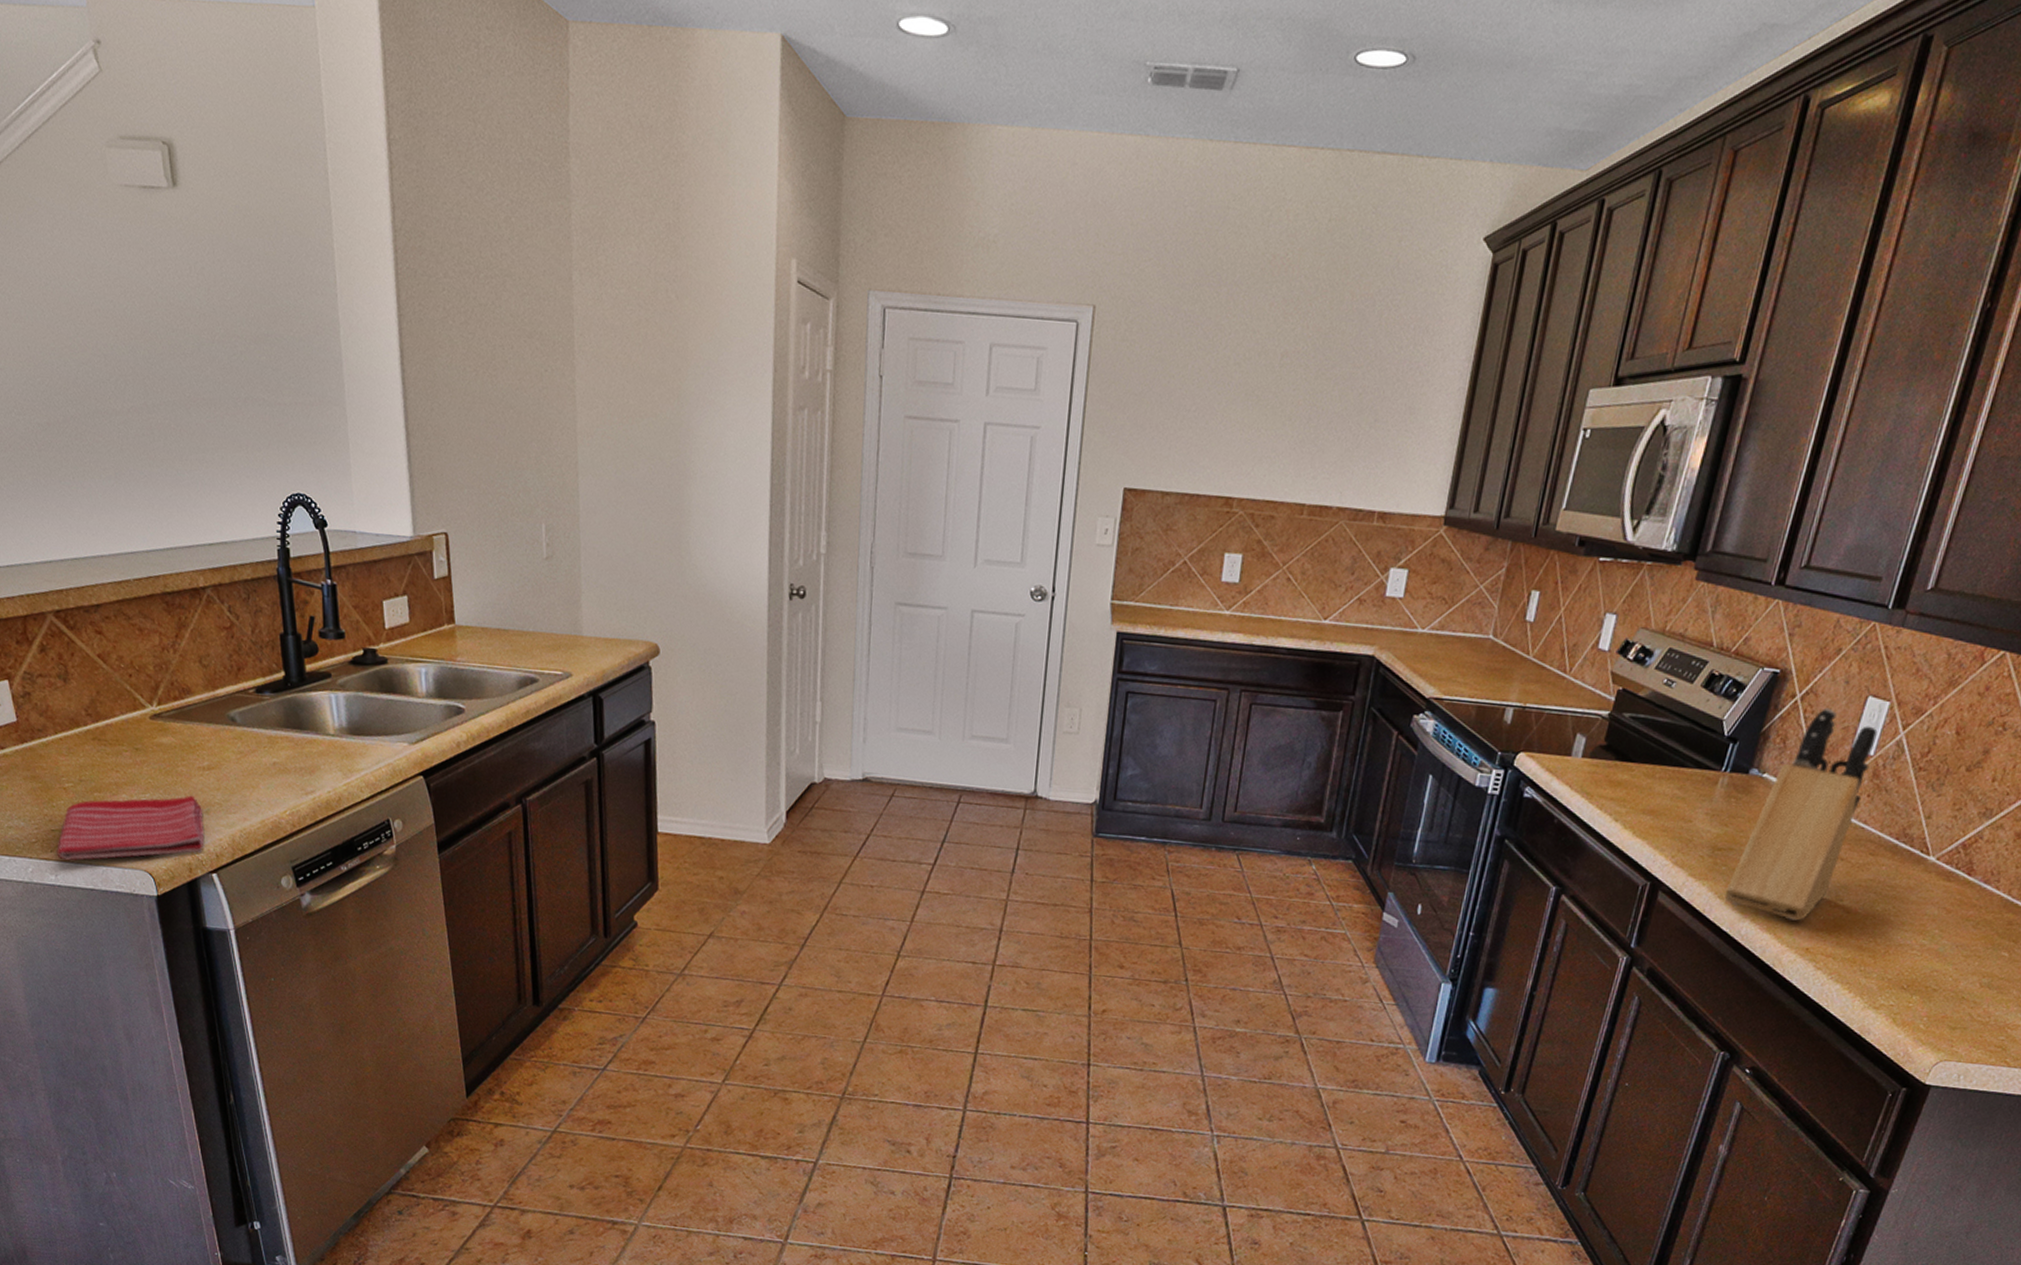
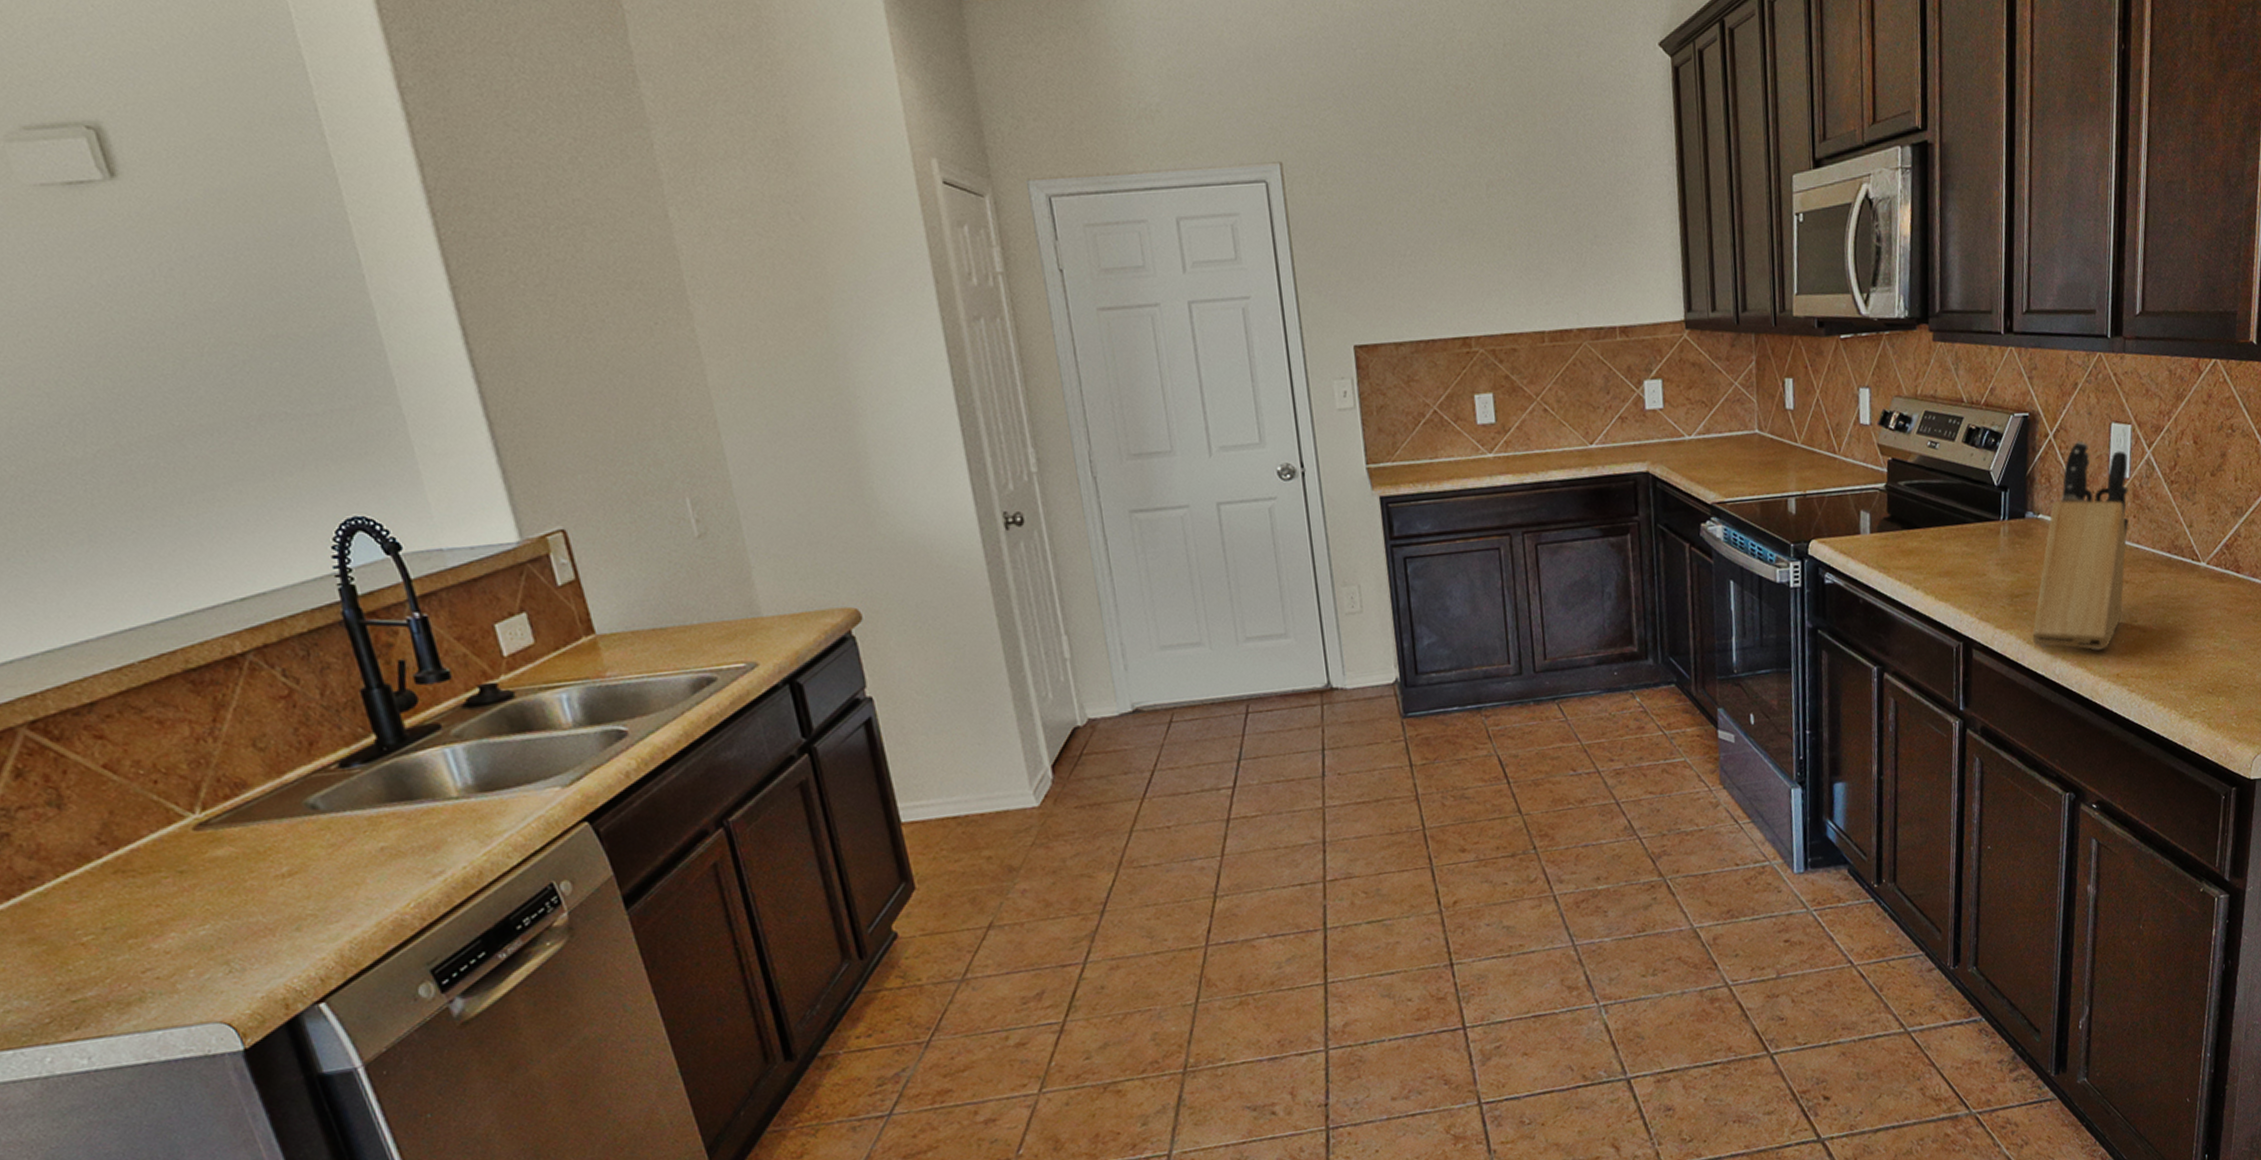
dish towel: present [57,795,205,861] -> none [84,912,300,1036]

